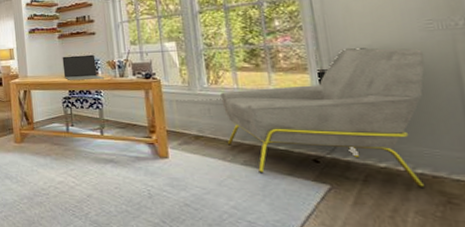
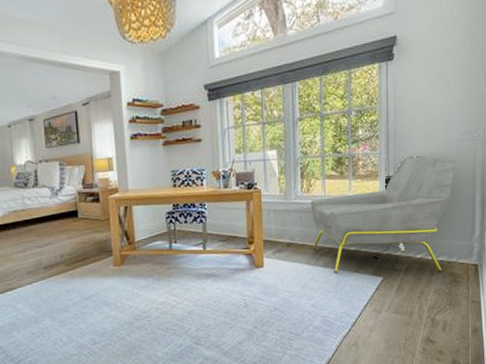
laptop: present [62,54,104,81] -> none [166,164,209,194]

